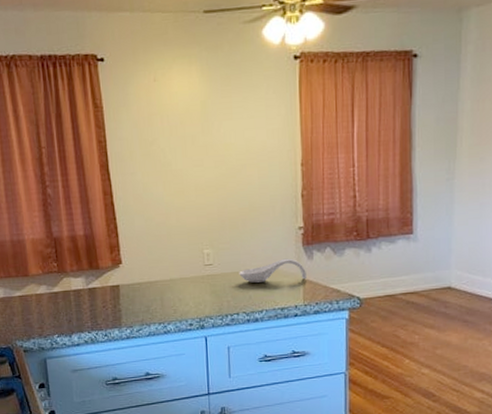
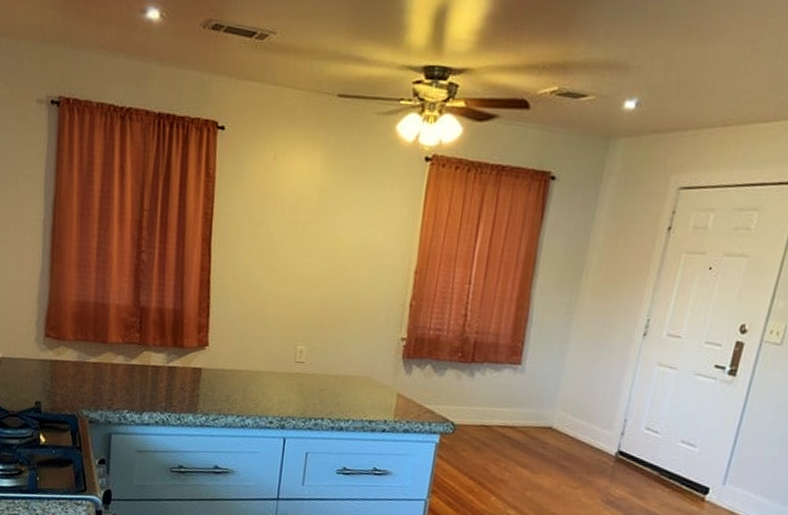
spoon rest: present [239,258,306,283] -> none [330,368,402,395]

